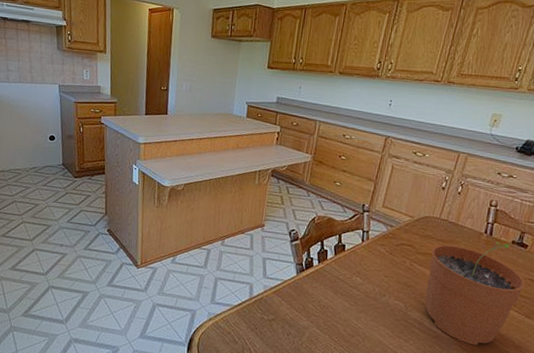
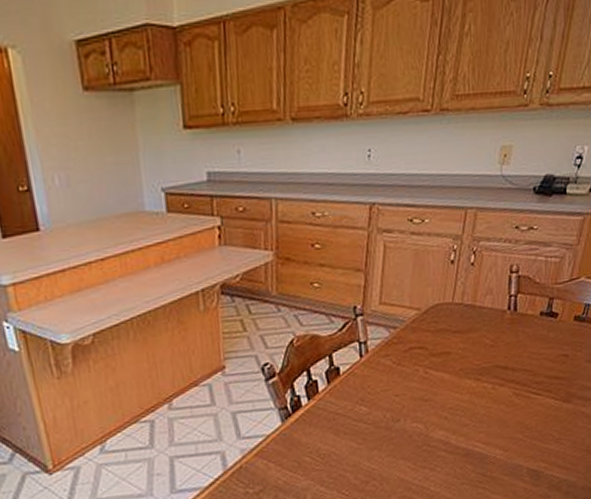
plant pot: present [425,241,526,346] -> none [447,317,560,453]

